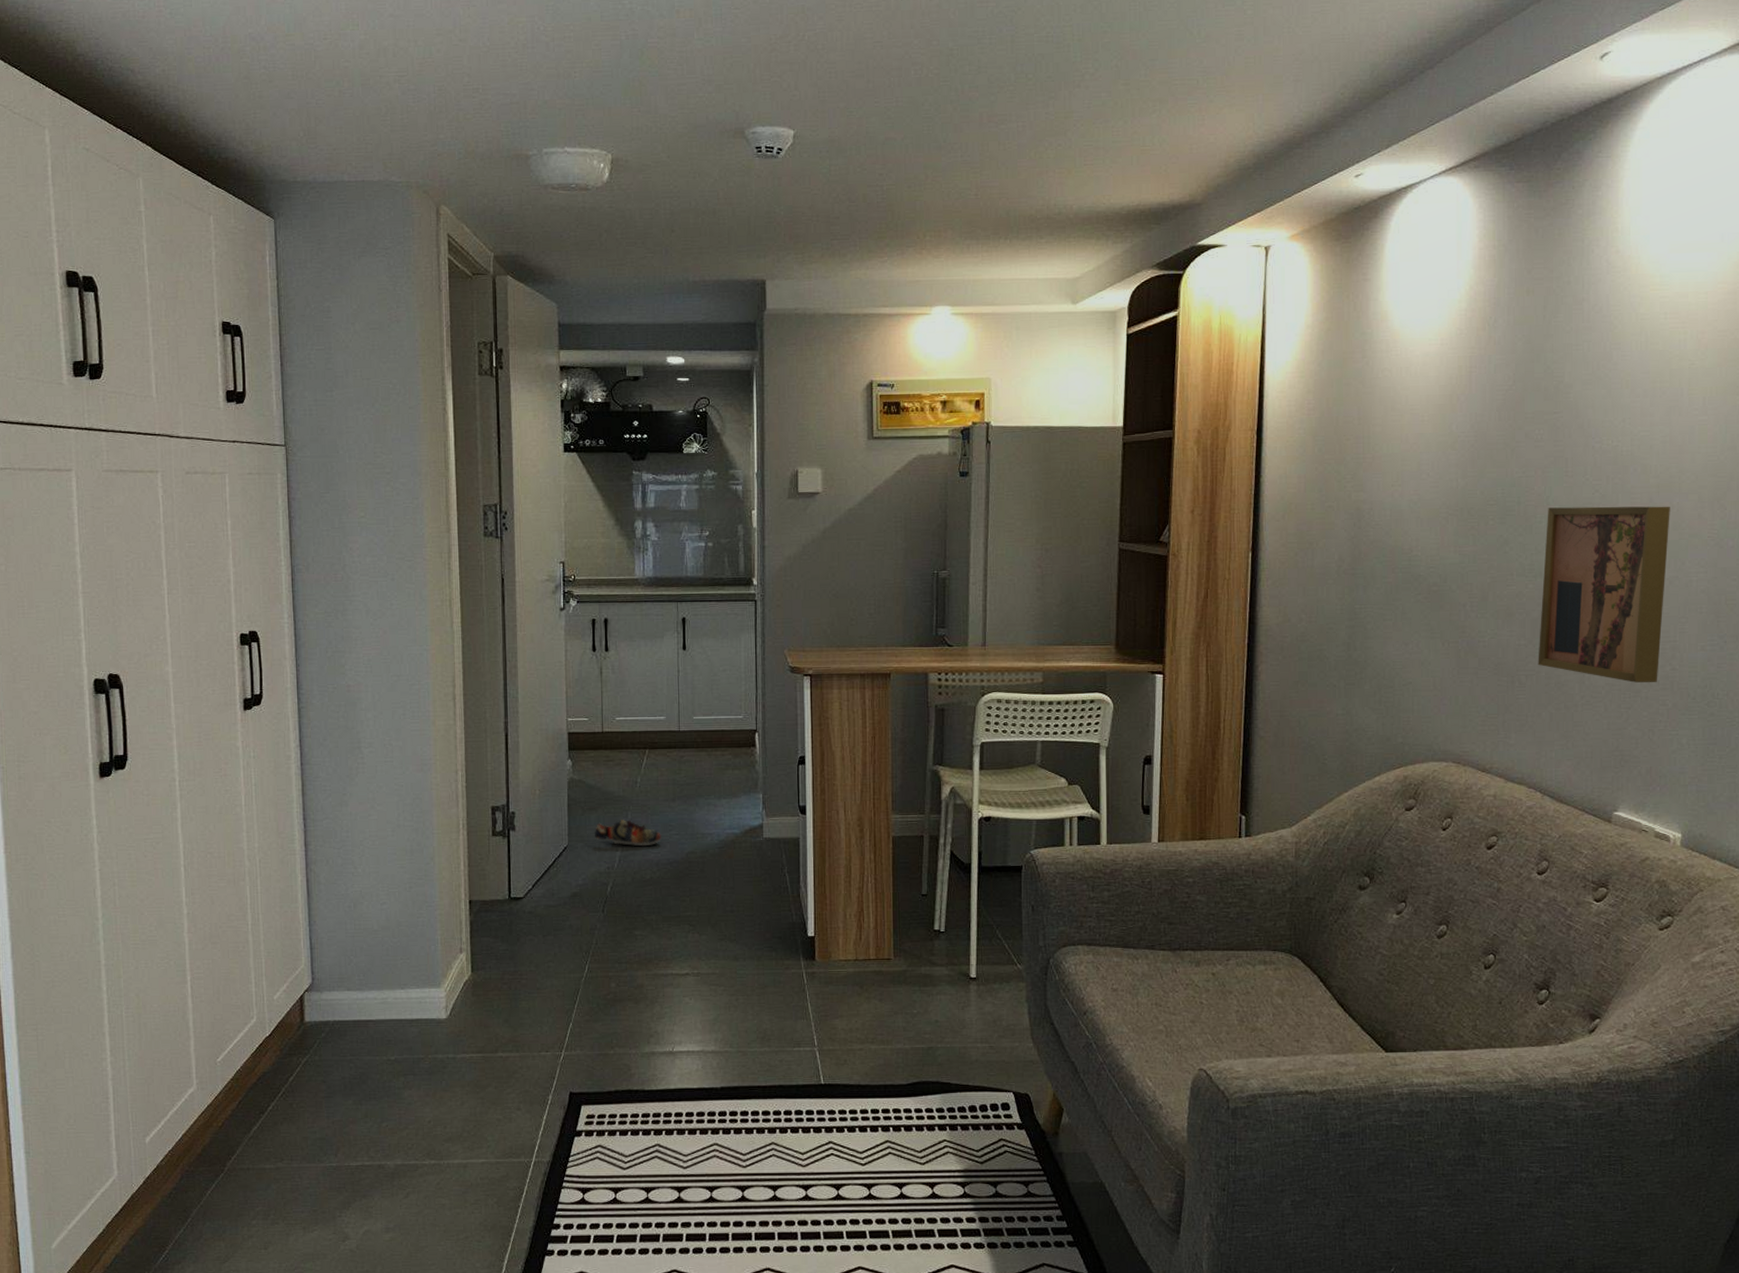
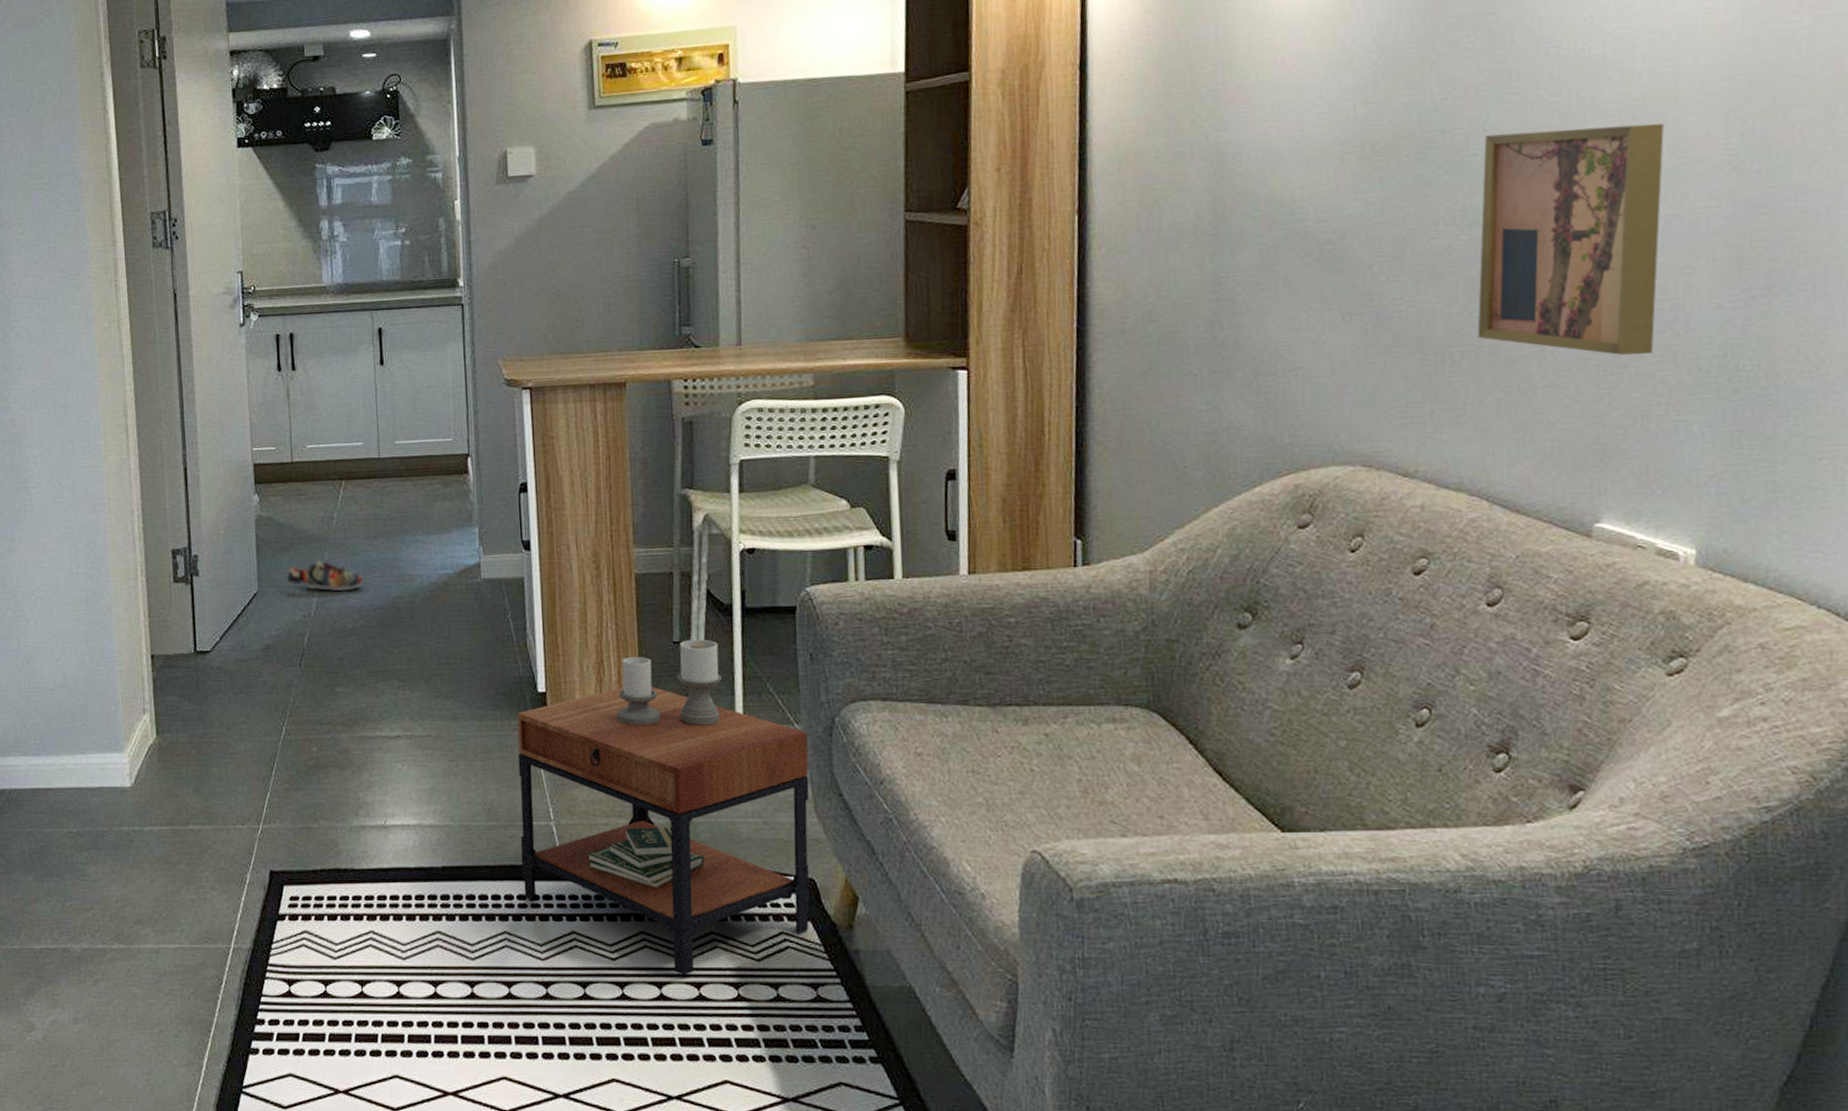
side table: none [788,892,1028,1177] -> present [516,639,810,975]

